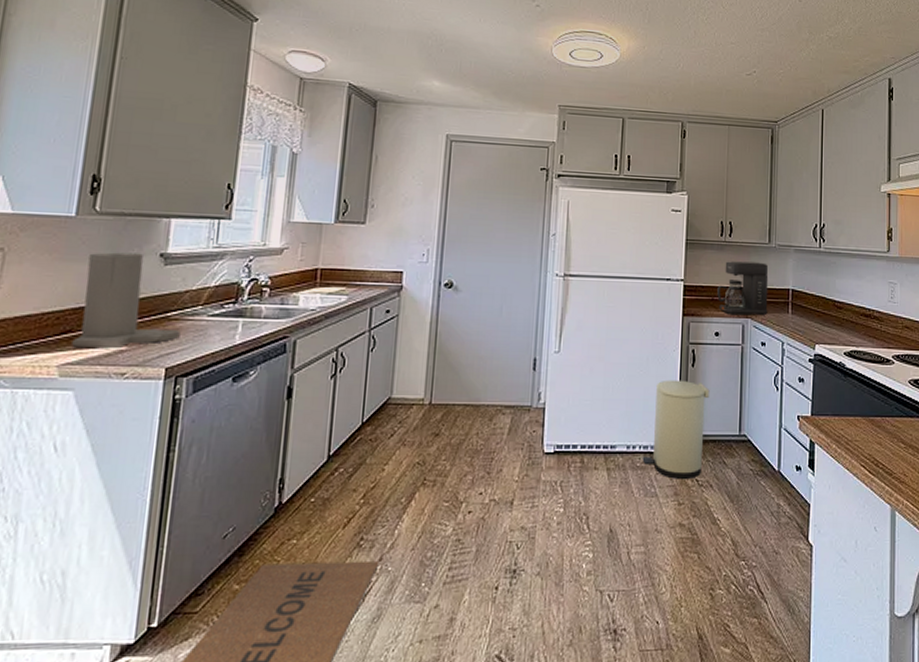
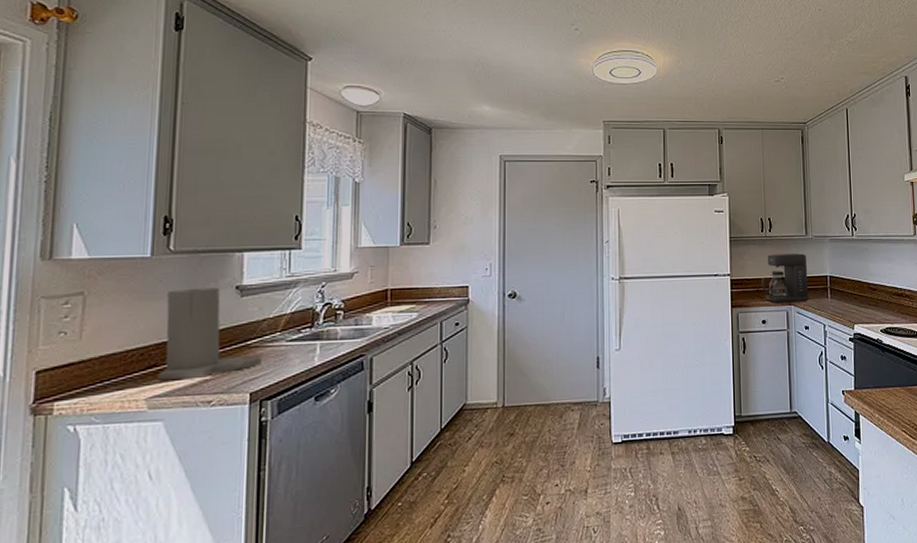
pedal bin: present [642,379,710,479] -> none [703,366,761,457]

